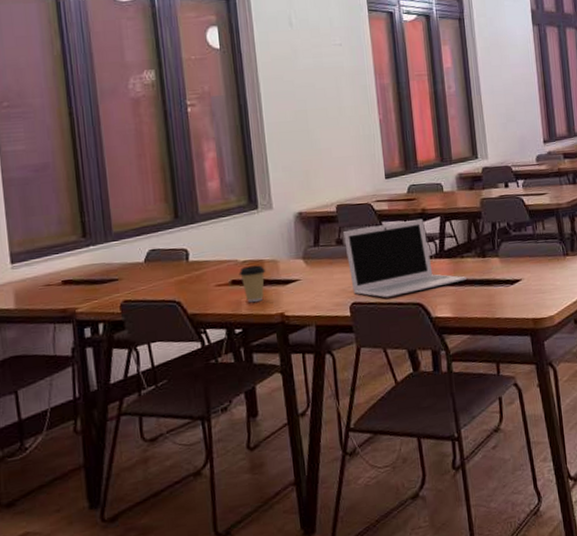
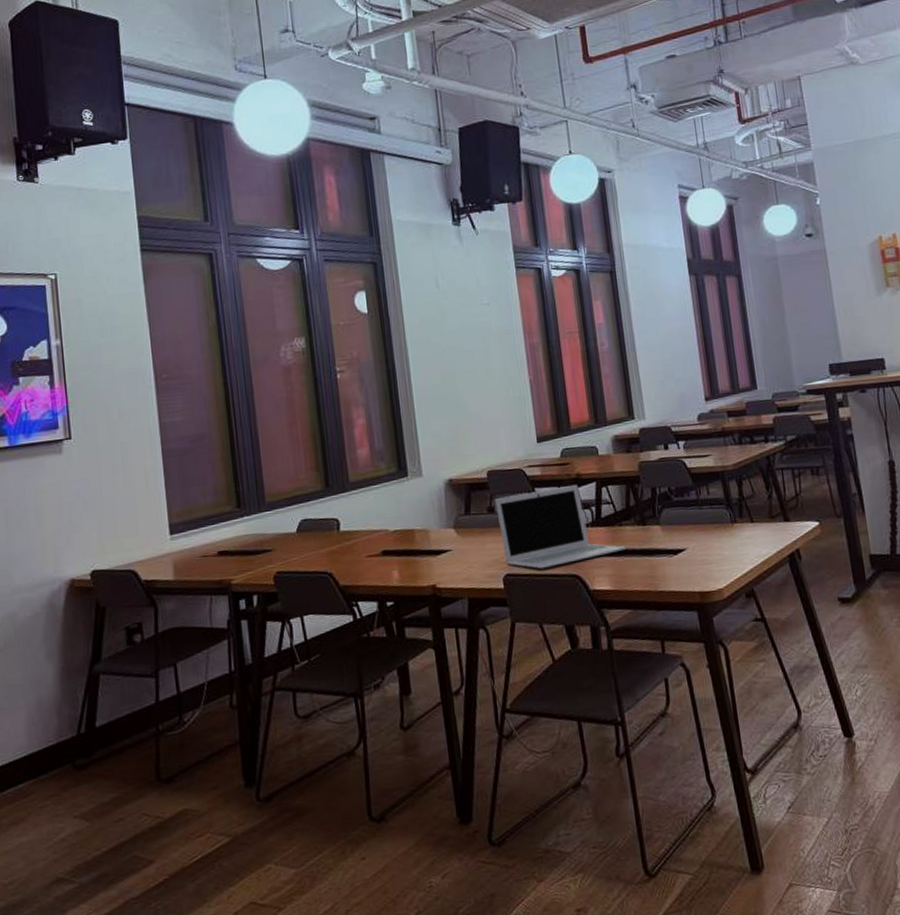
coffee cup: present [239,265,265,303] -> none [389,534,416,574]

